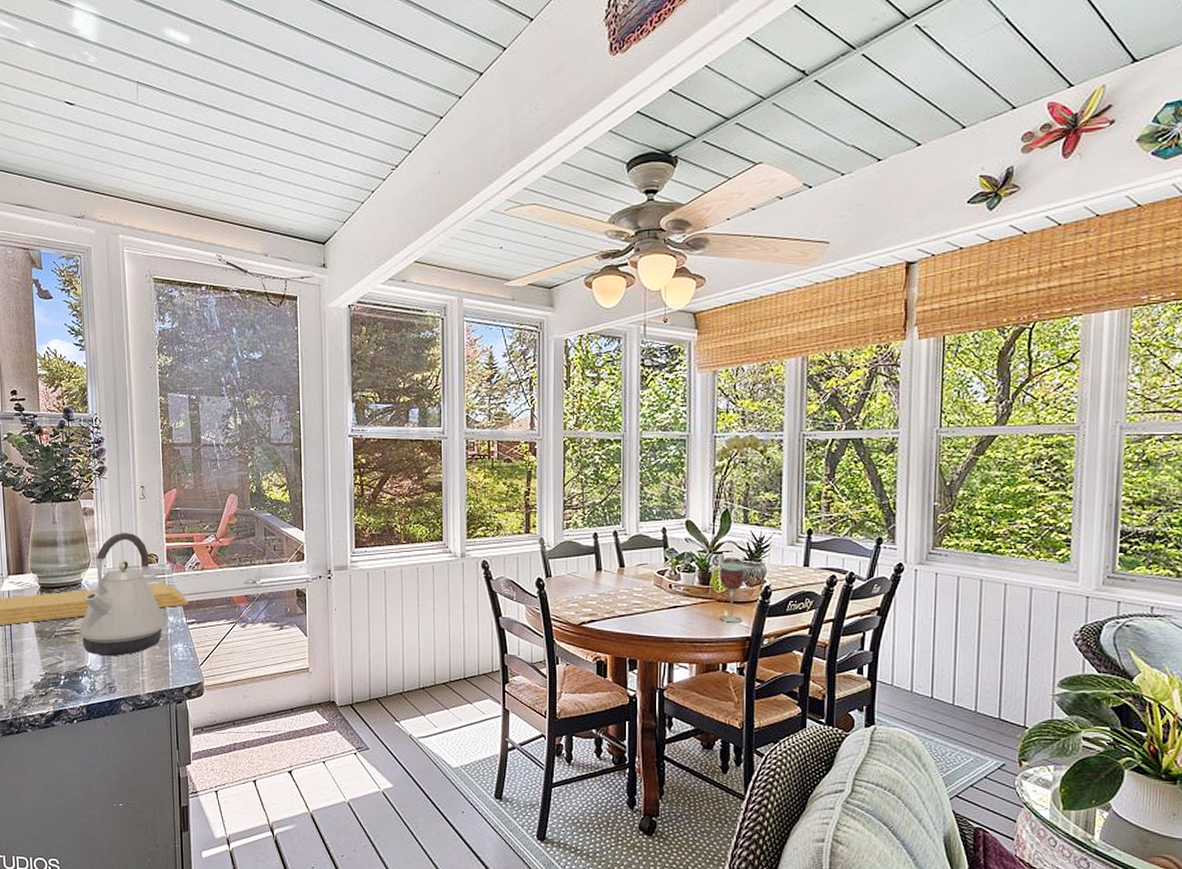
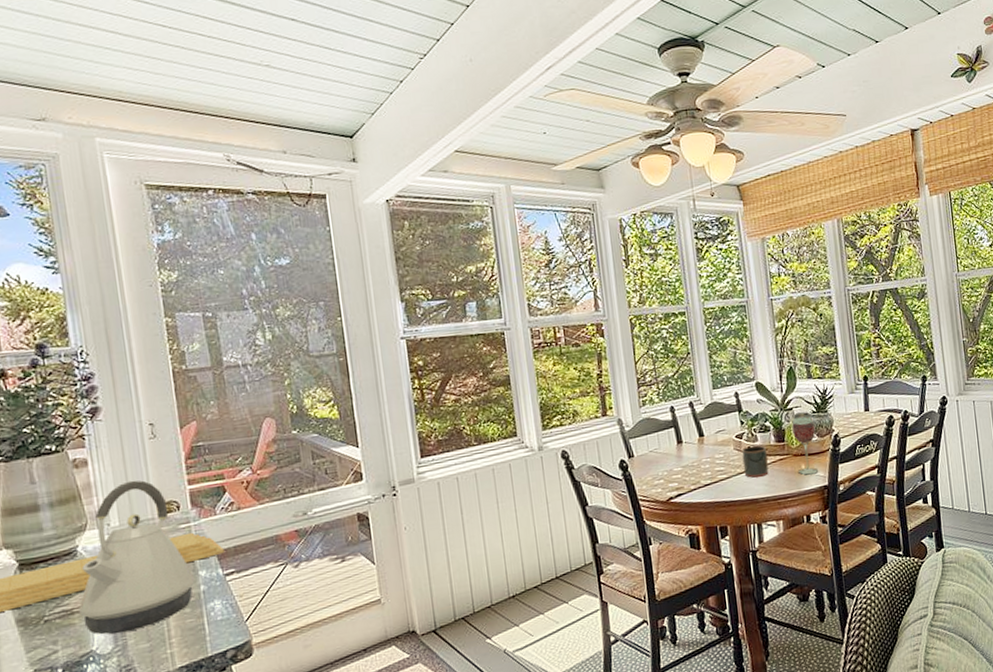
mug: none [661,584,690,617] -> present [741,445,769,478]

